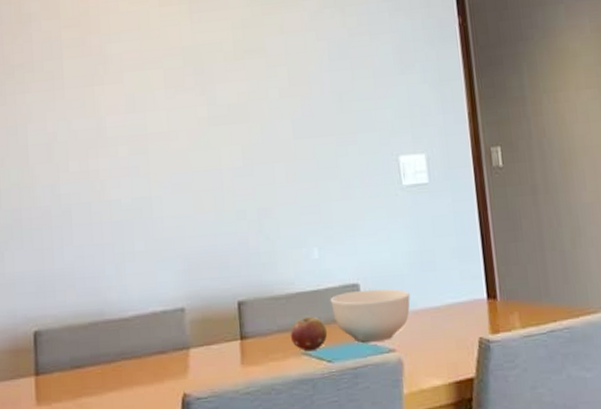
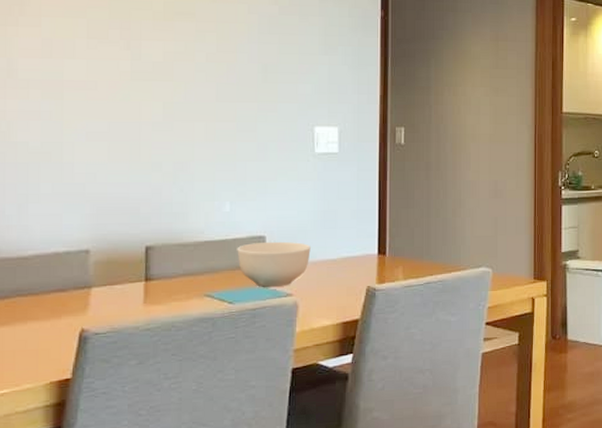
fruit: present [290,316,328,351] -> none [195,262,231,293]

